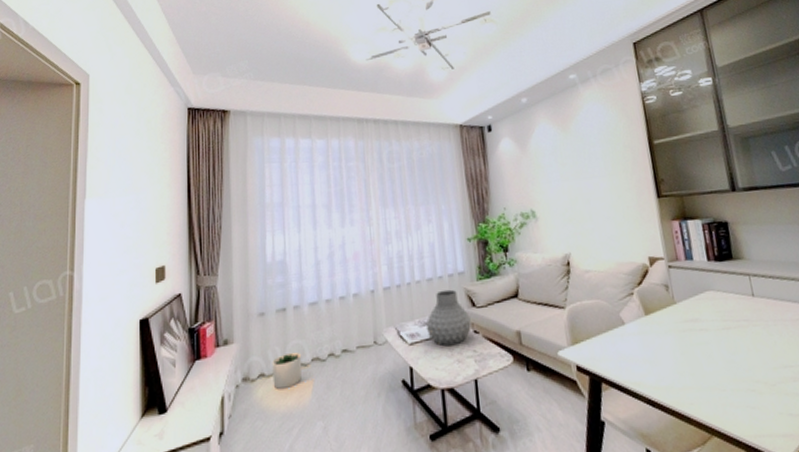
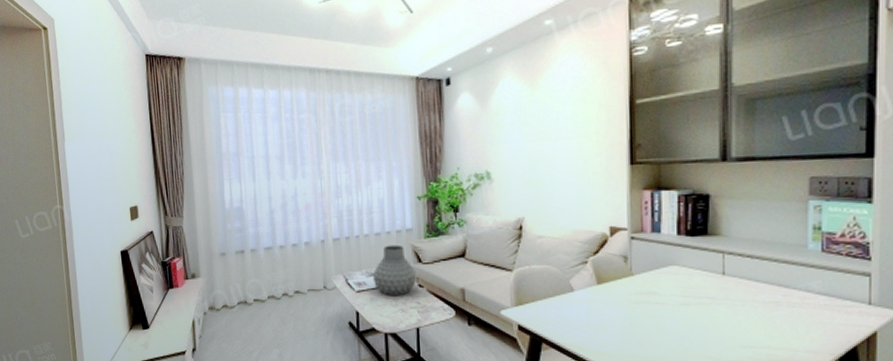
planter: present [272,352,303,390] -> none [233,289,260,320]

